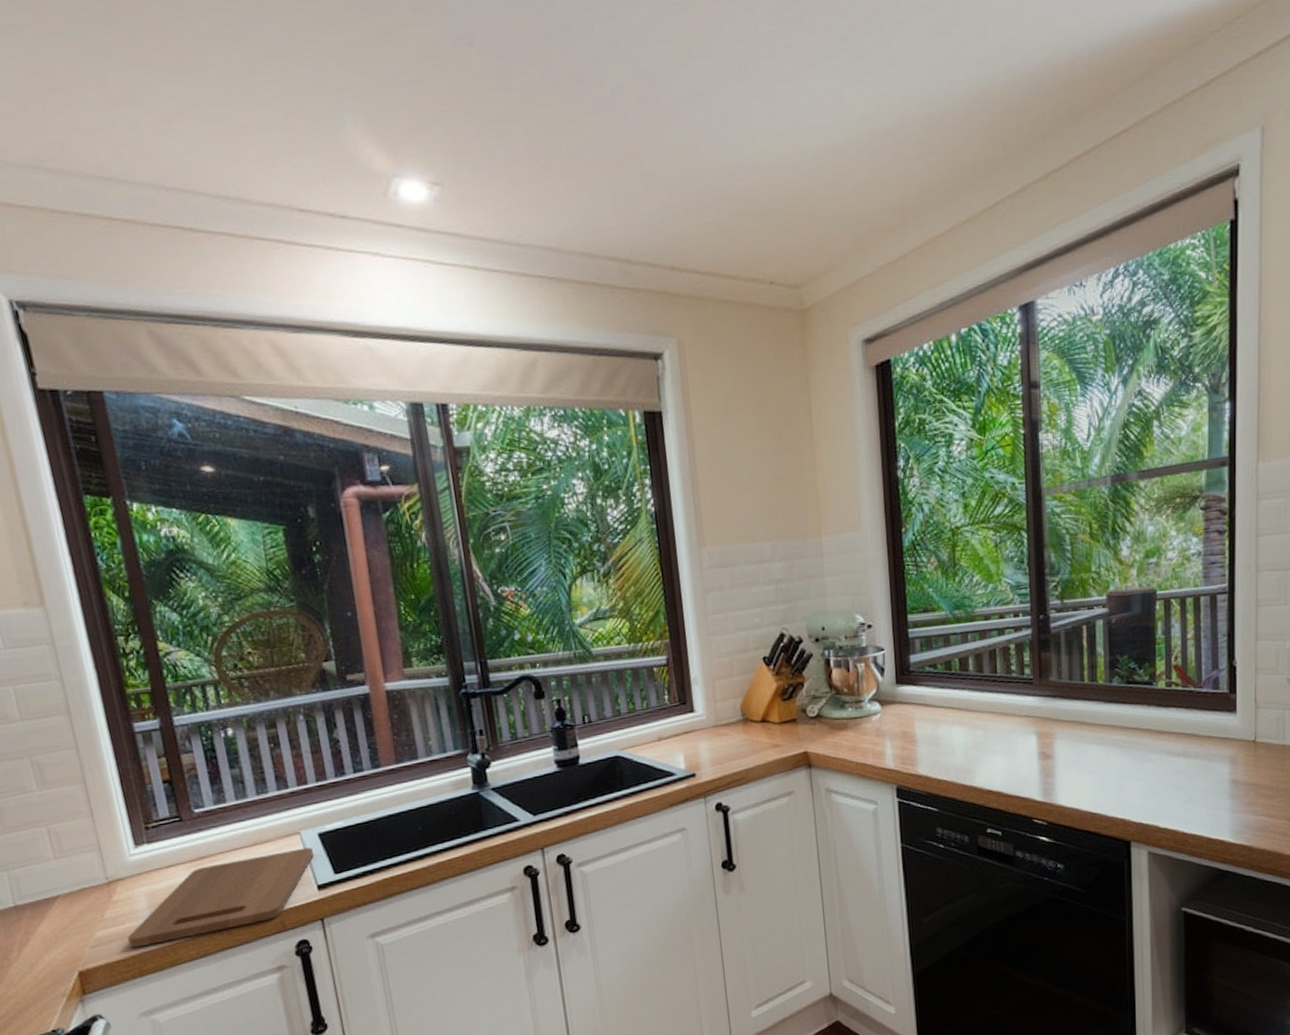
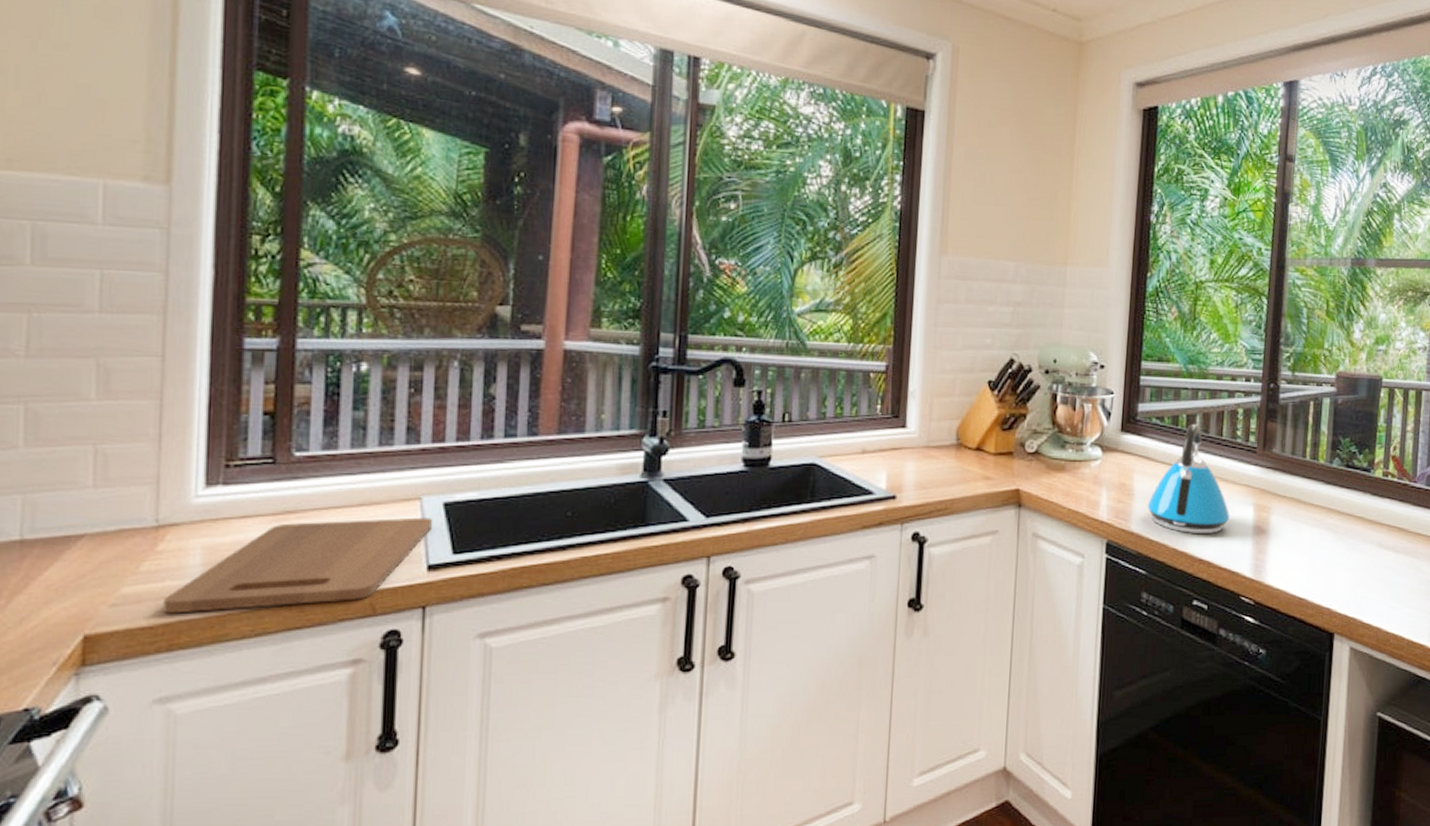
kettle: none [931,666,1014,769] -> present [1147,424,1230,535]

